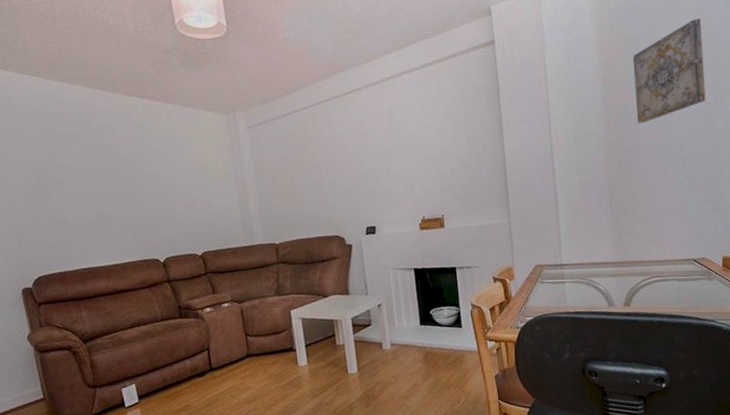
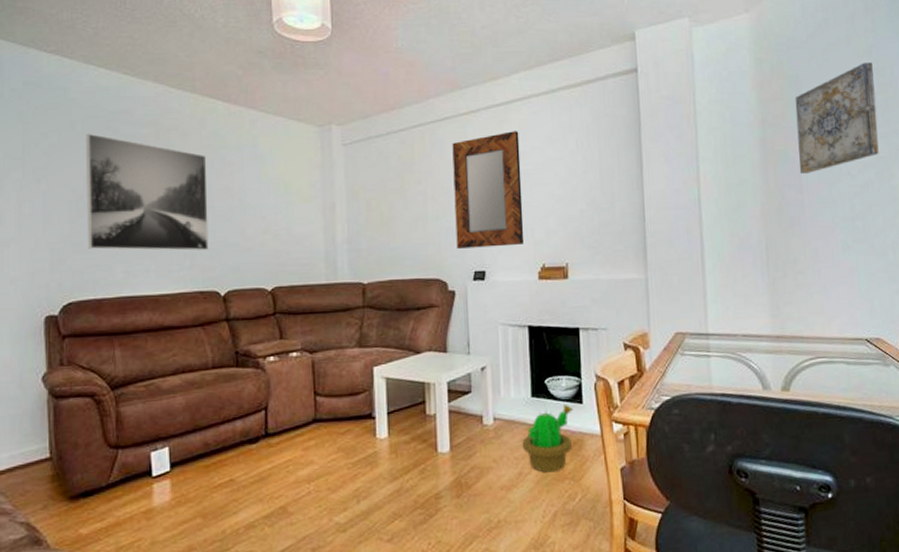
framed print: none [31,134,146,232] -> present [86,133,209,251]
home mirror: none [339,105,406,209] -> present [452,131,525,249]
decorative plant: none [415,329,455,383] -> present [522,404,574,473]

